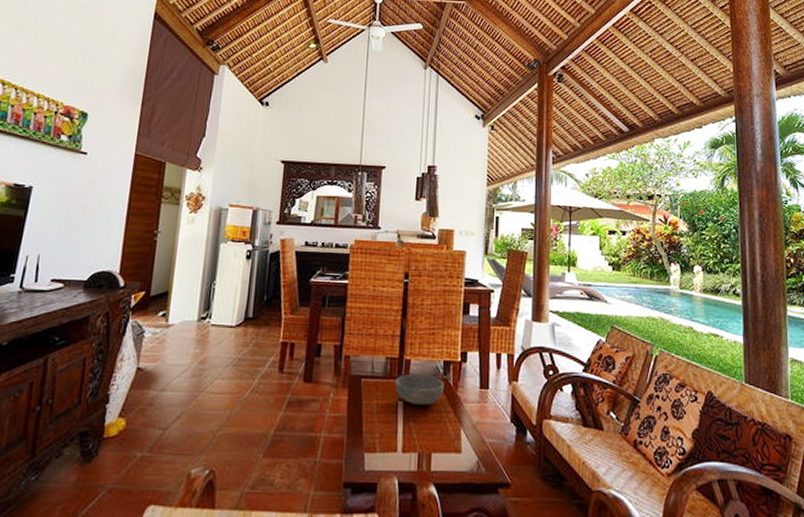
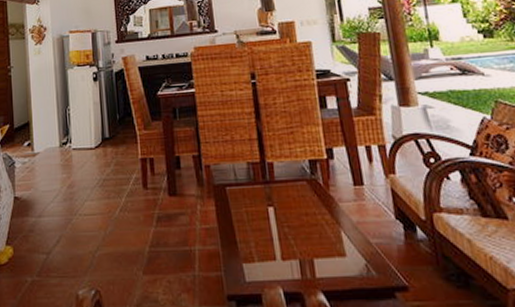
bowl: present [395,373,444,405] -> none [261,176,315,209]

